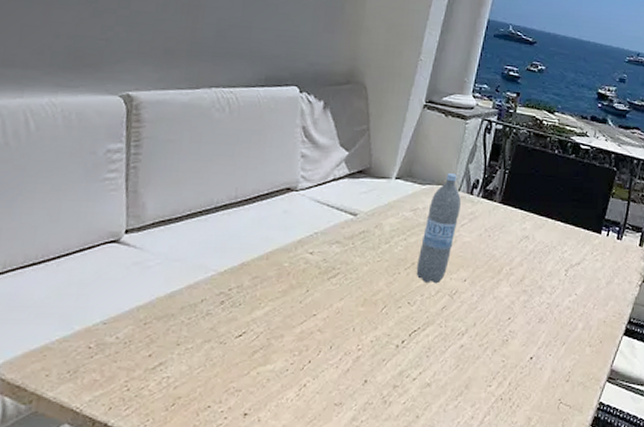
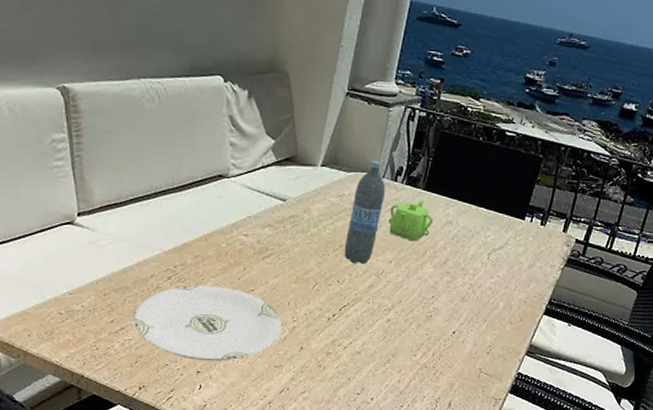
plate: none [175,310,345,399] -> present [134,285,282,361]
teapot: none [463,213,510,258] -> present [388,199,434,242]

